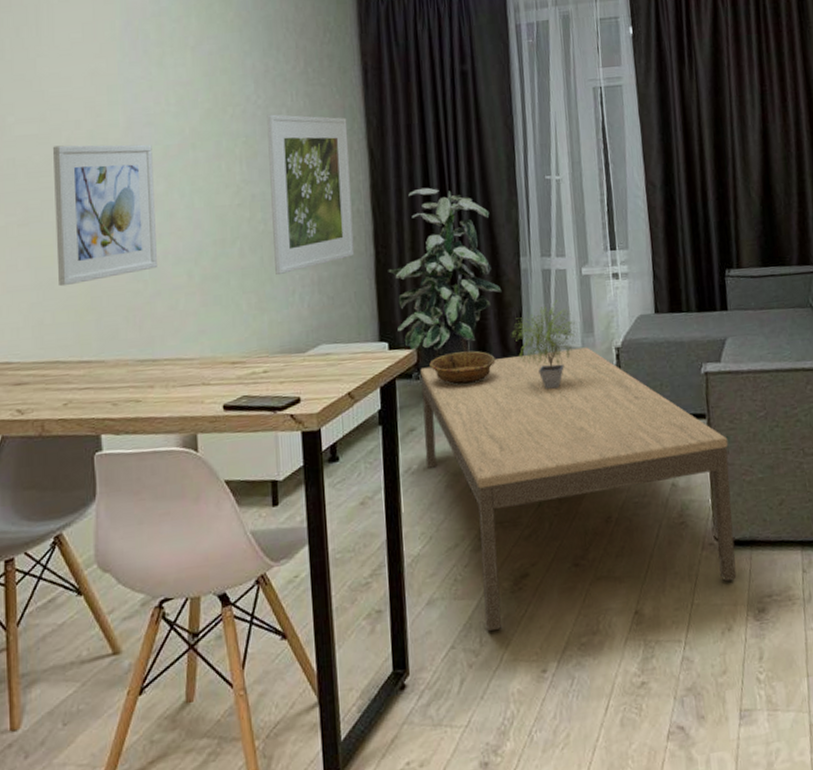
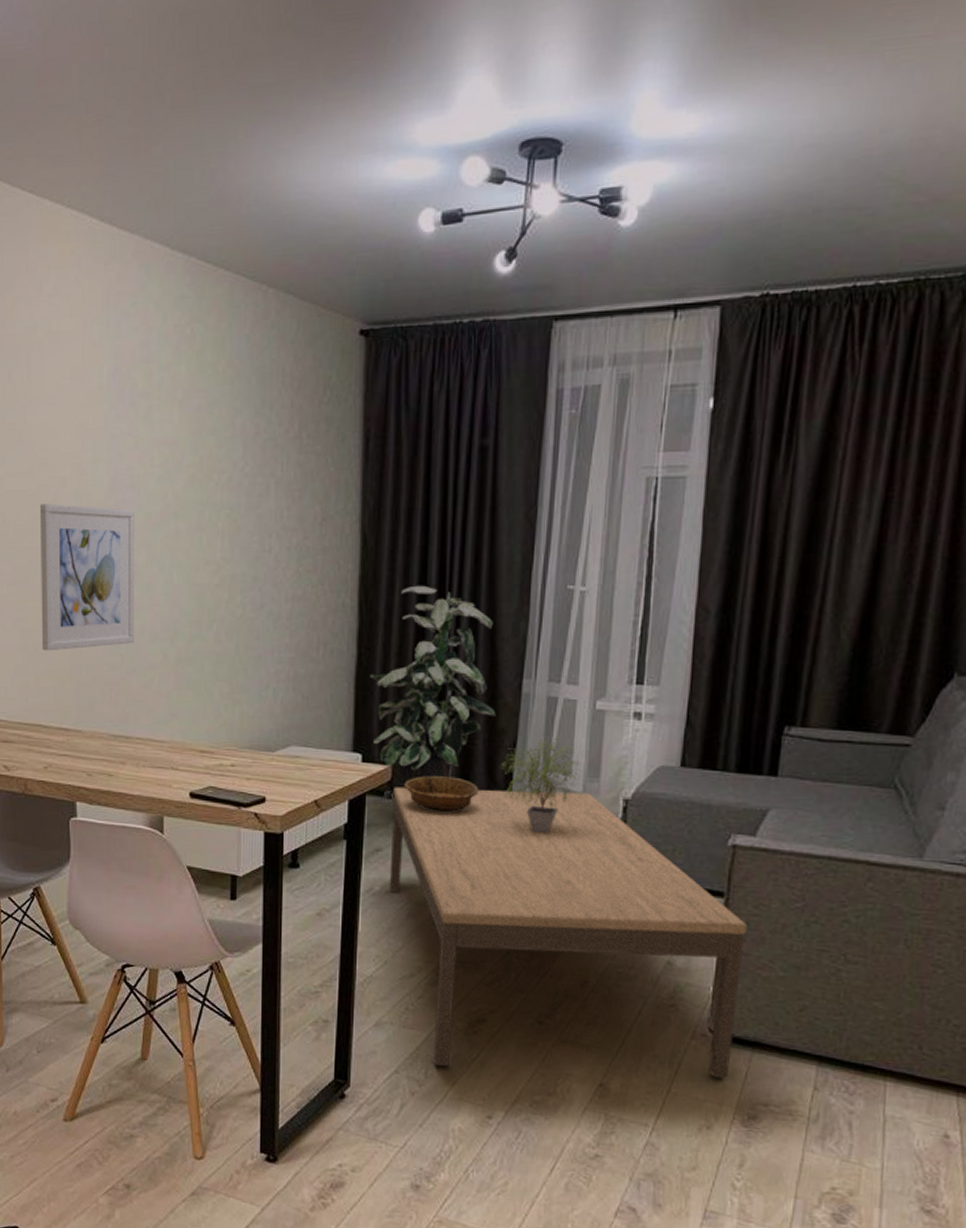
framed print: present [267,114,355,275] -> none [250,485,341,665]

